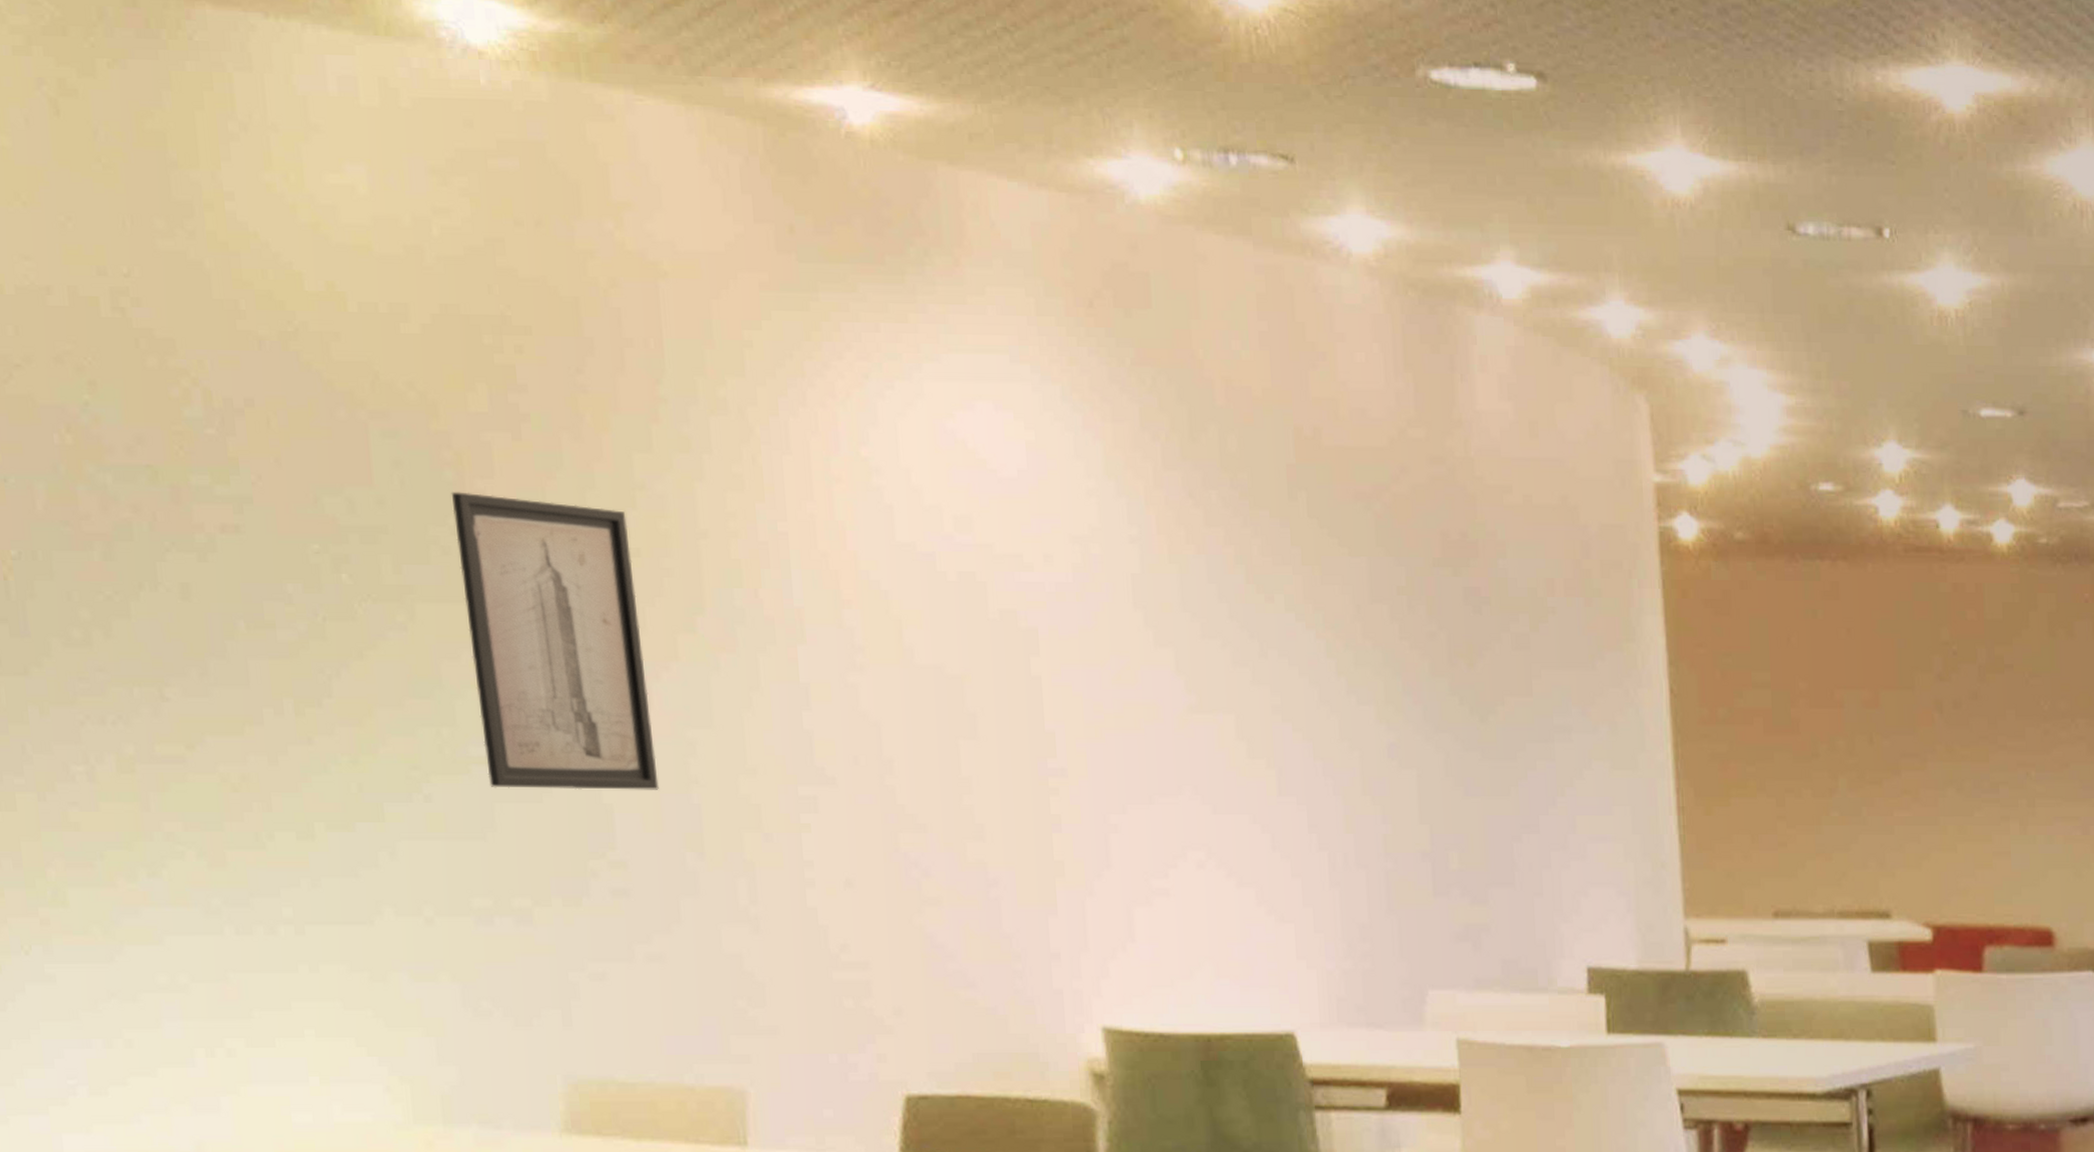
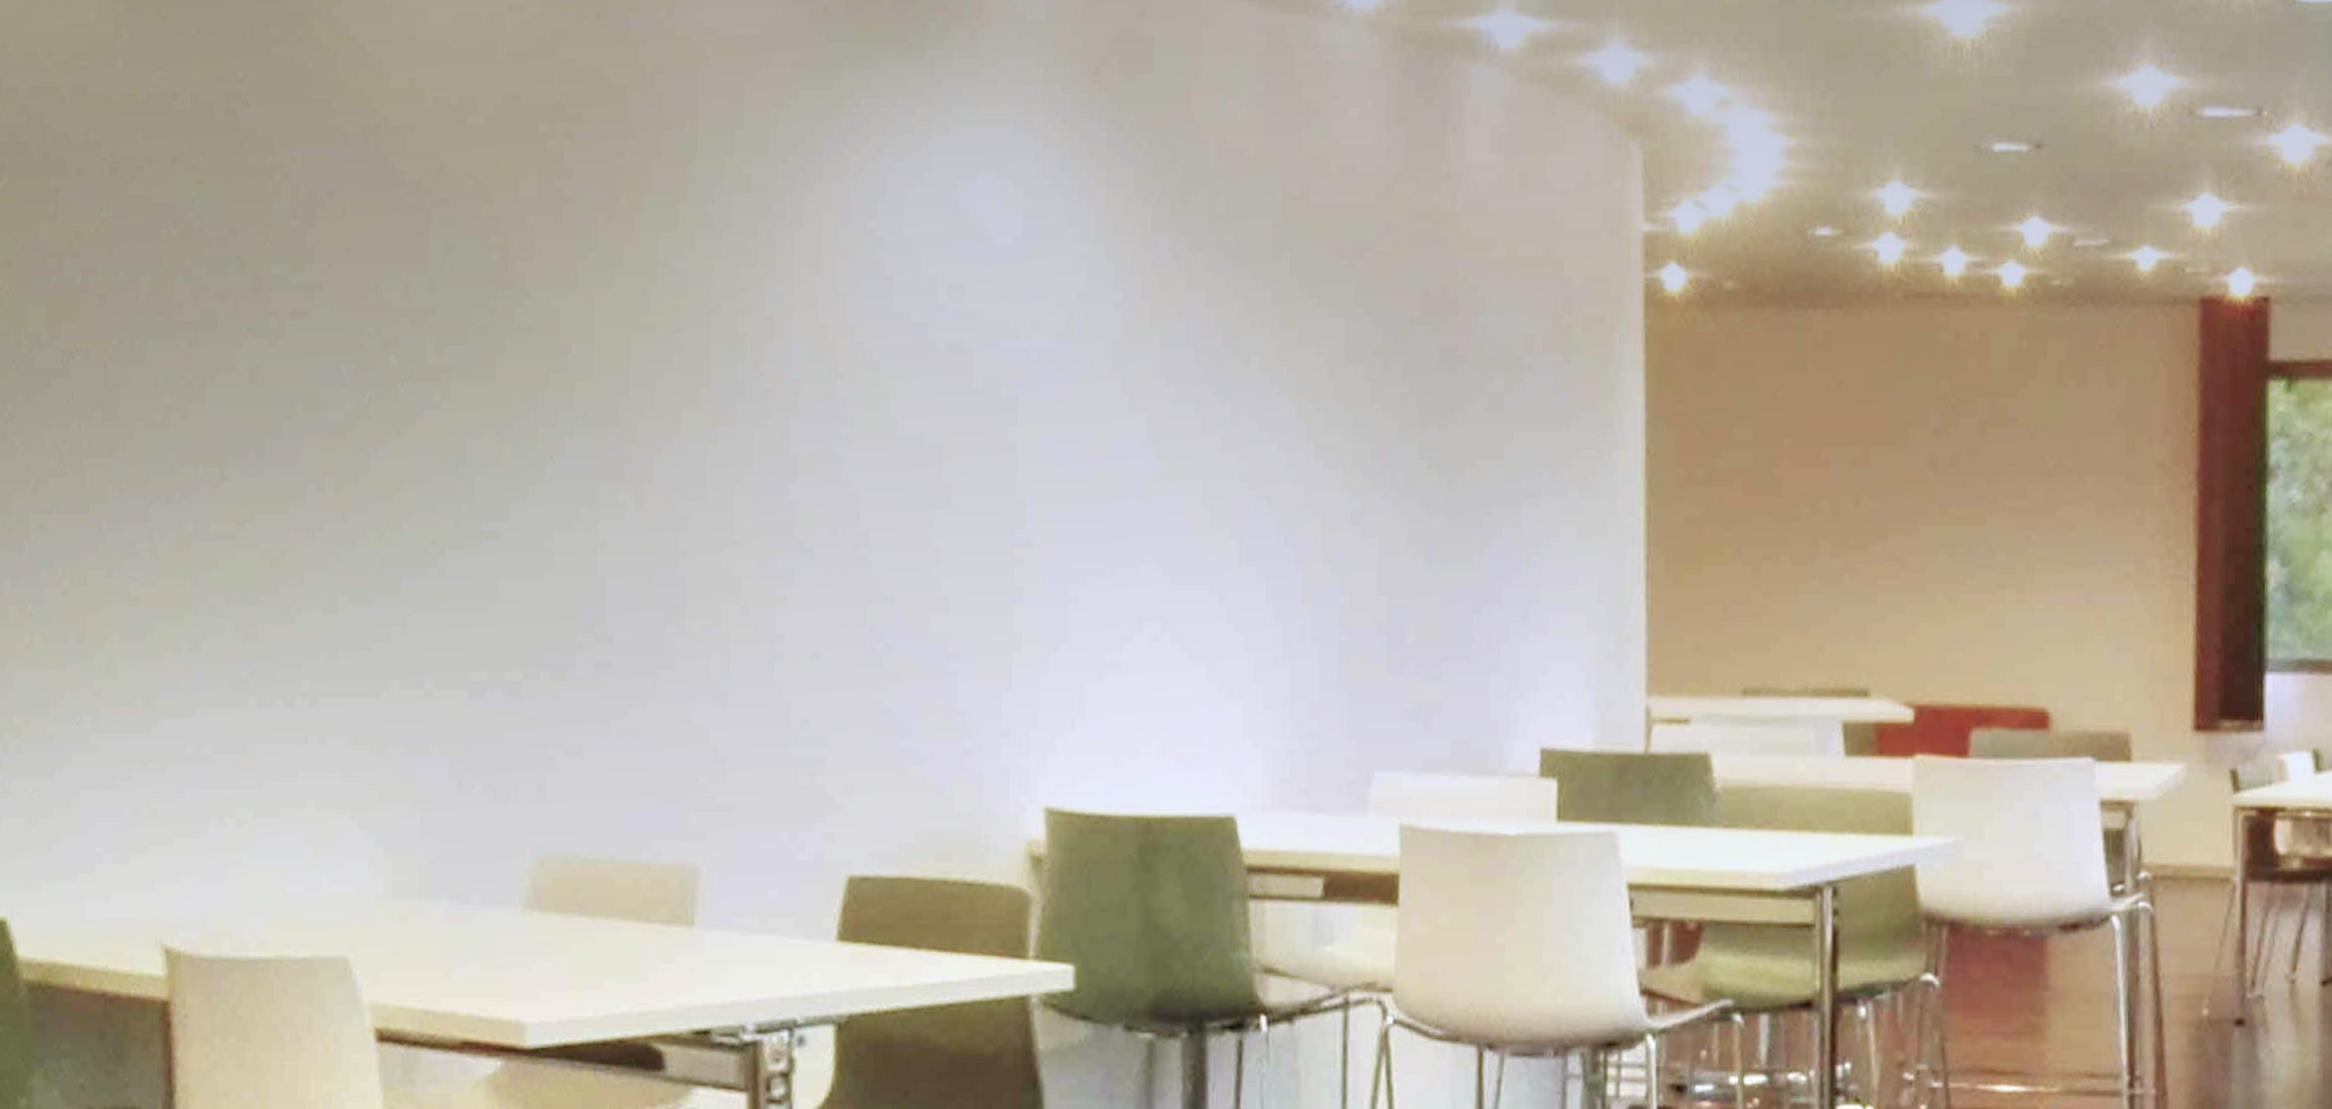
wall art: present [451,492,659,790] -> none [494,274,650,563]

